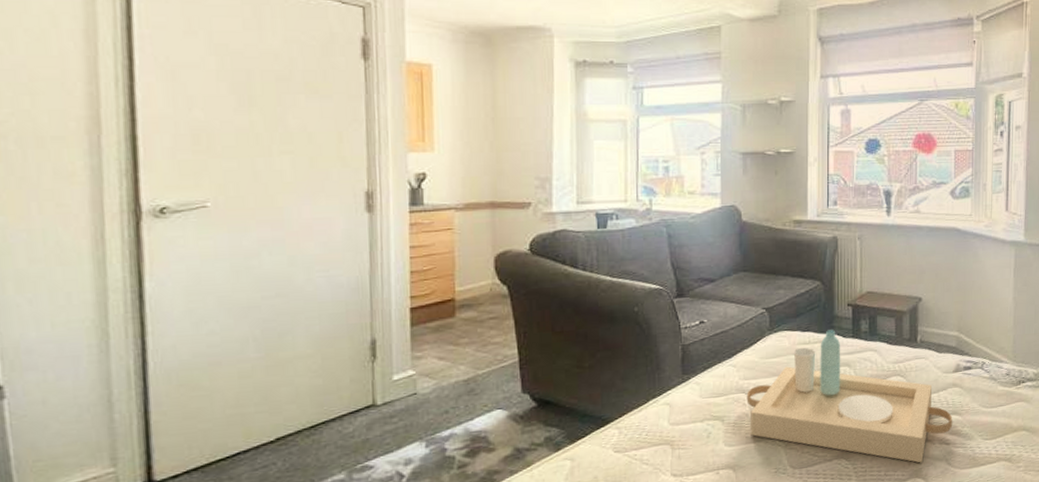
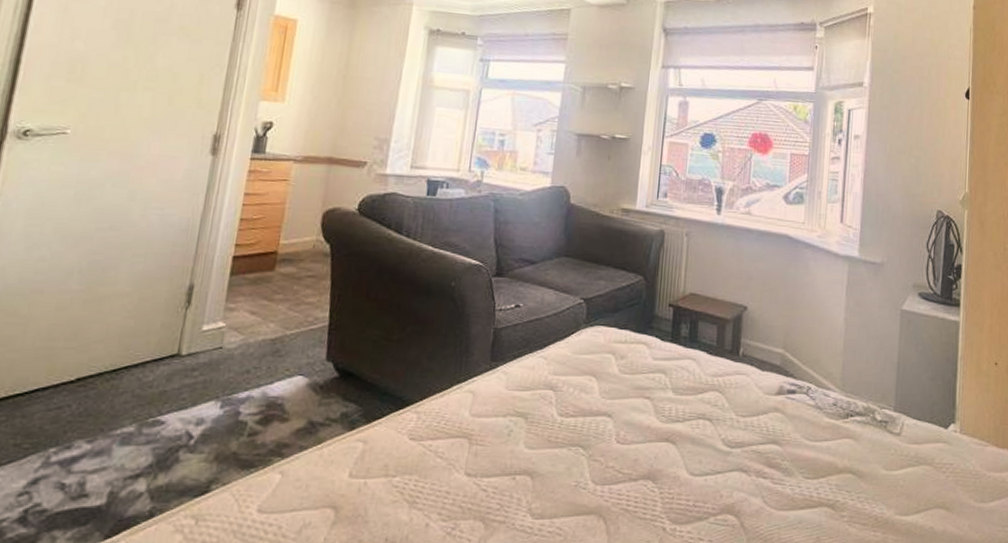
serving tray: present [746,329,953,463] -> none [553,330,772,497]

